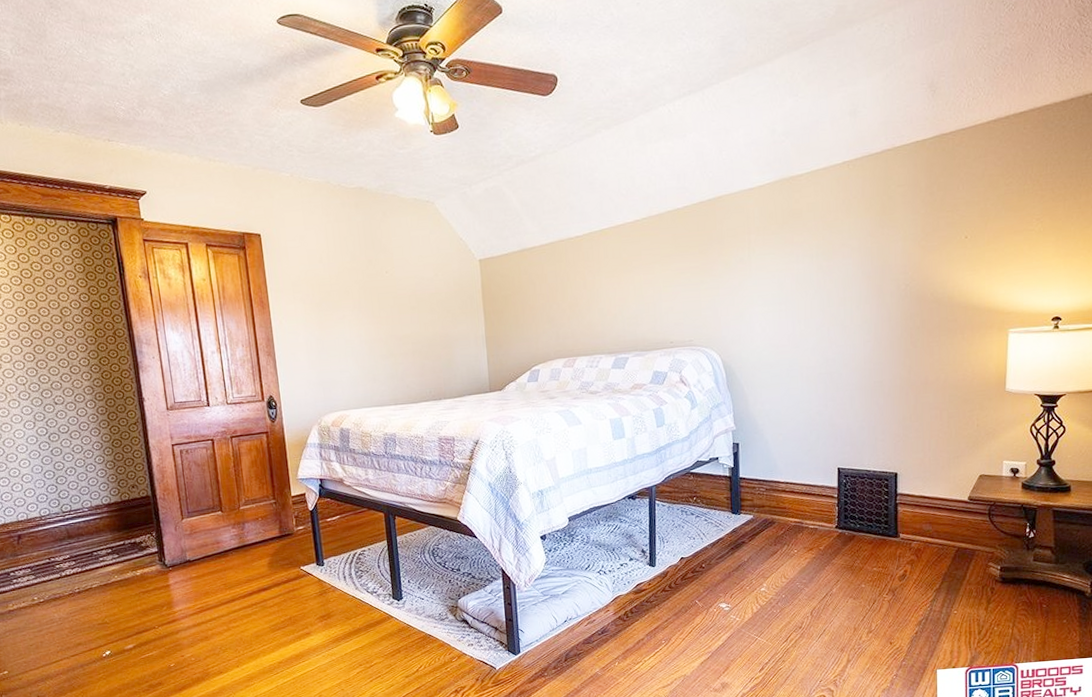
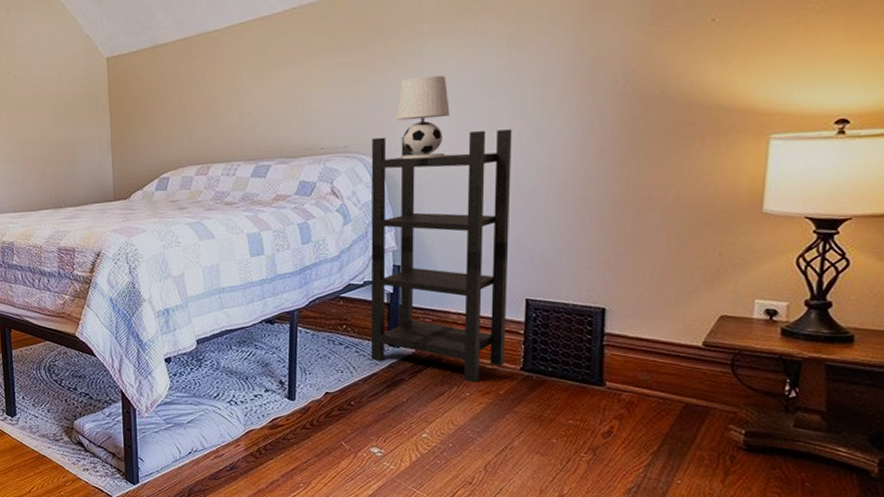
shelving unit: none [712,325,824,541] -> present [370,129,512,383]
table lamp: none [731,279,774,351] -> present [396,75,450,160]

